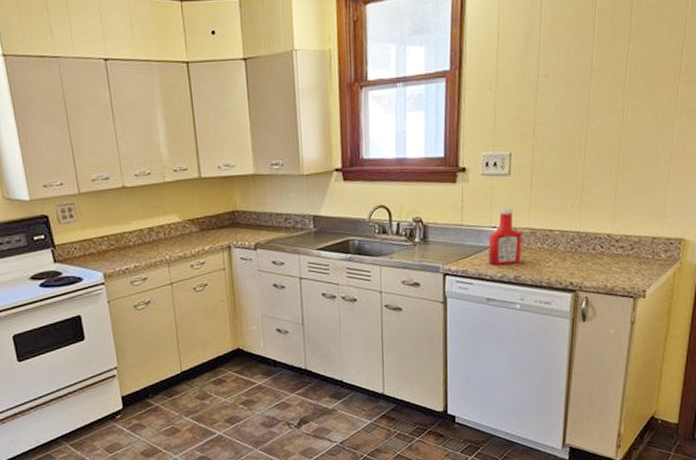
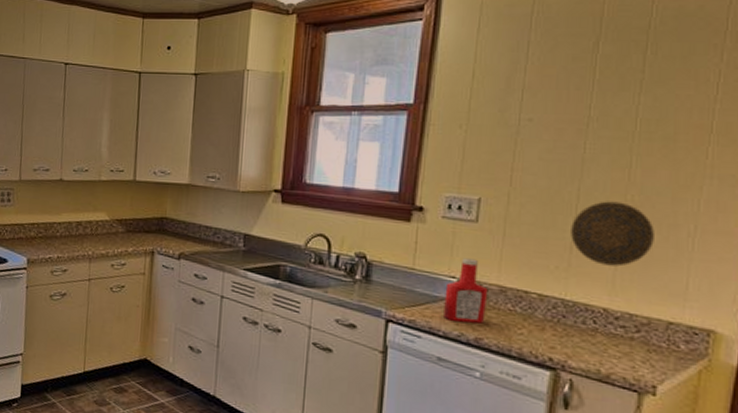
decorative plate: none [582,142,642,198] -> present [571,201,654,267]

